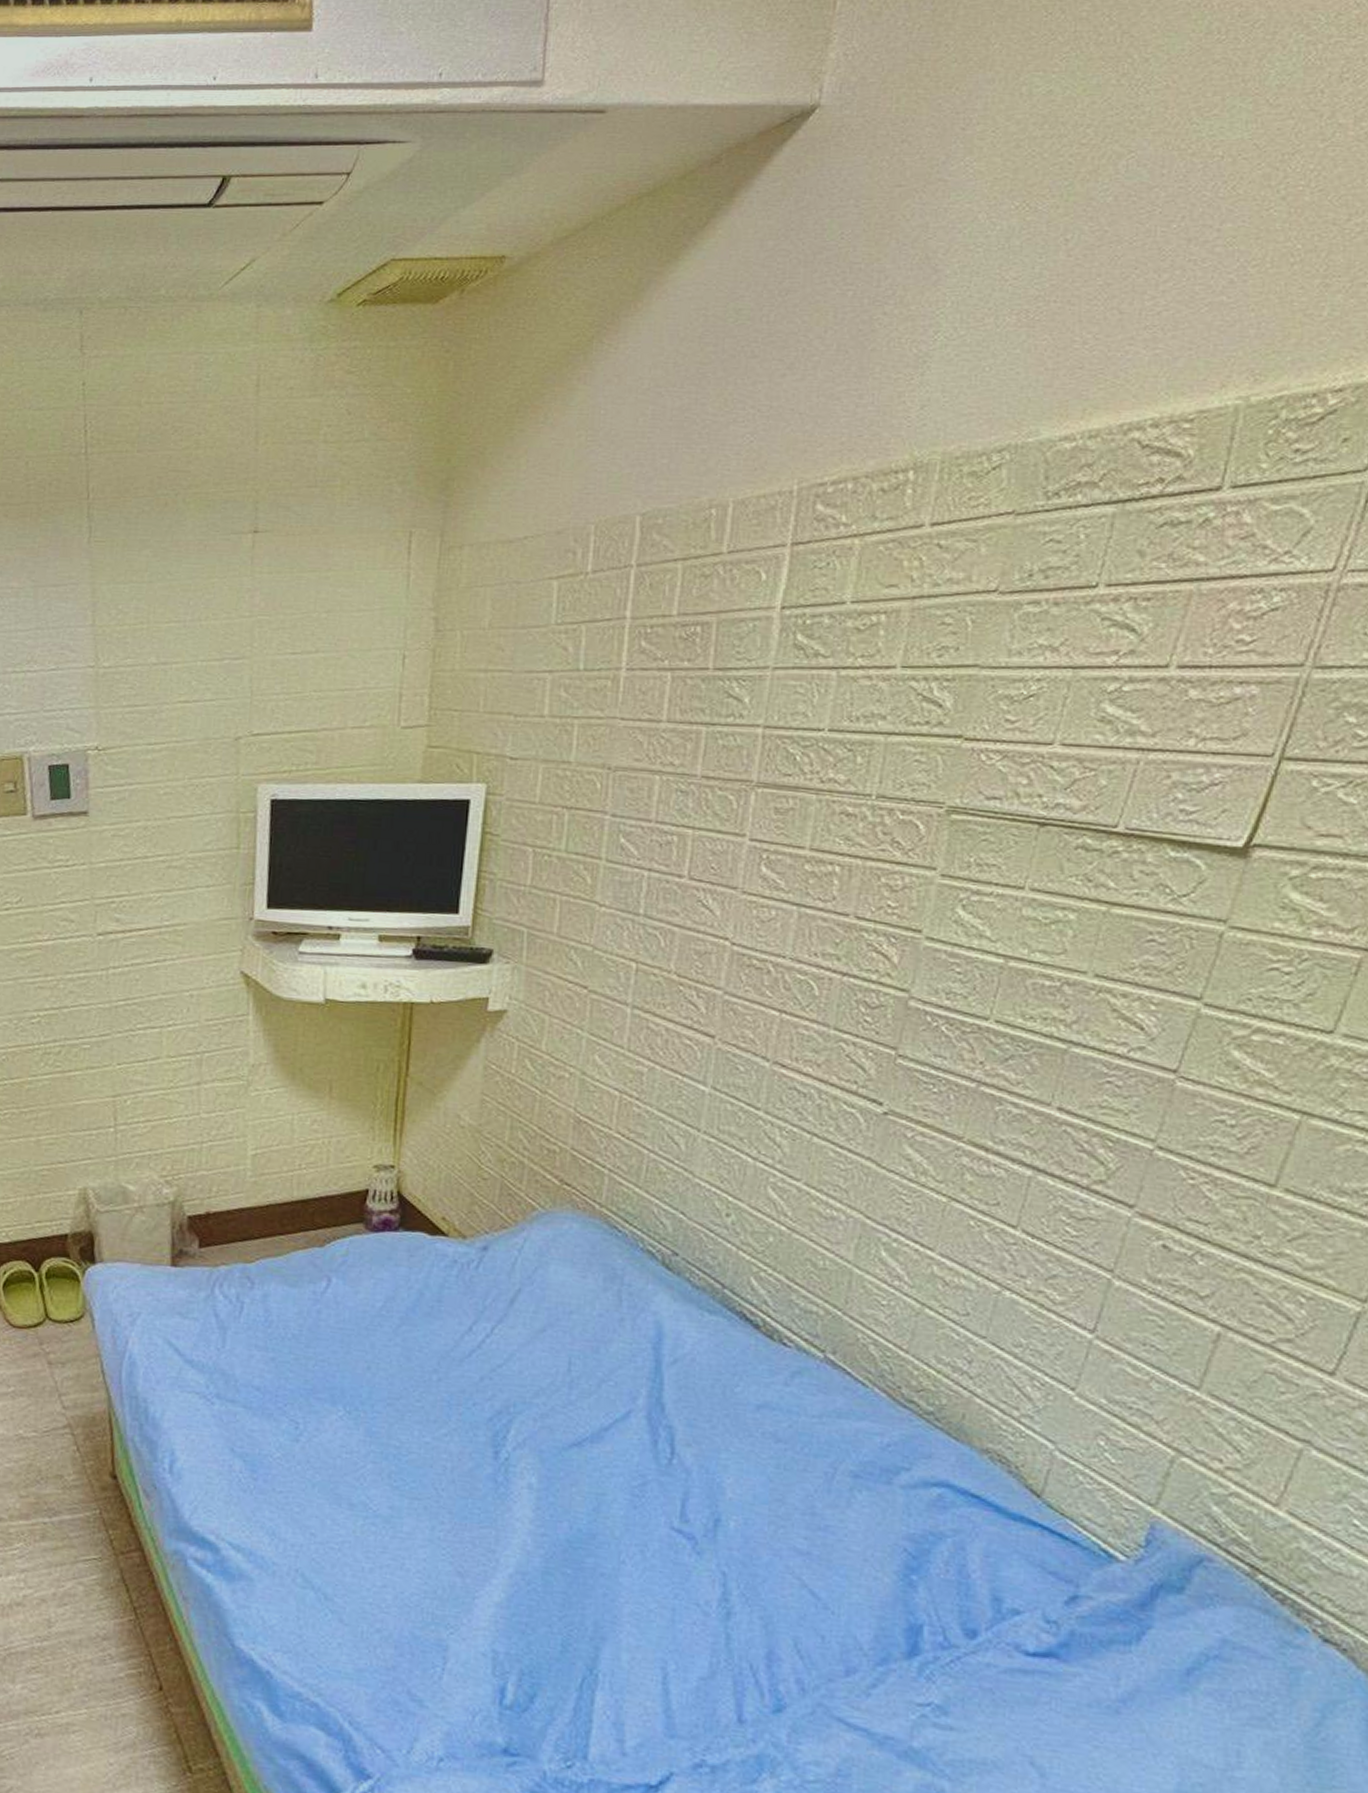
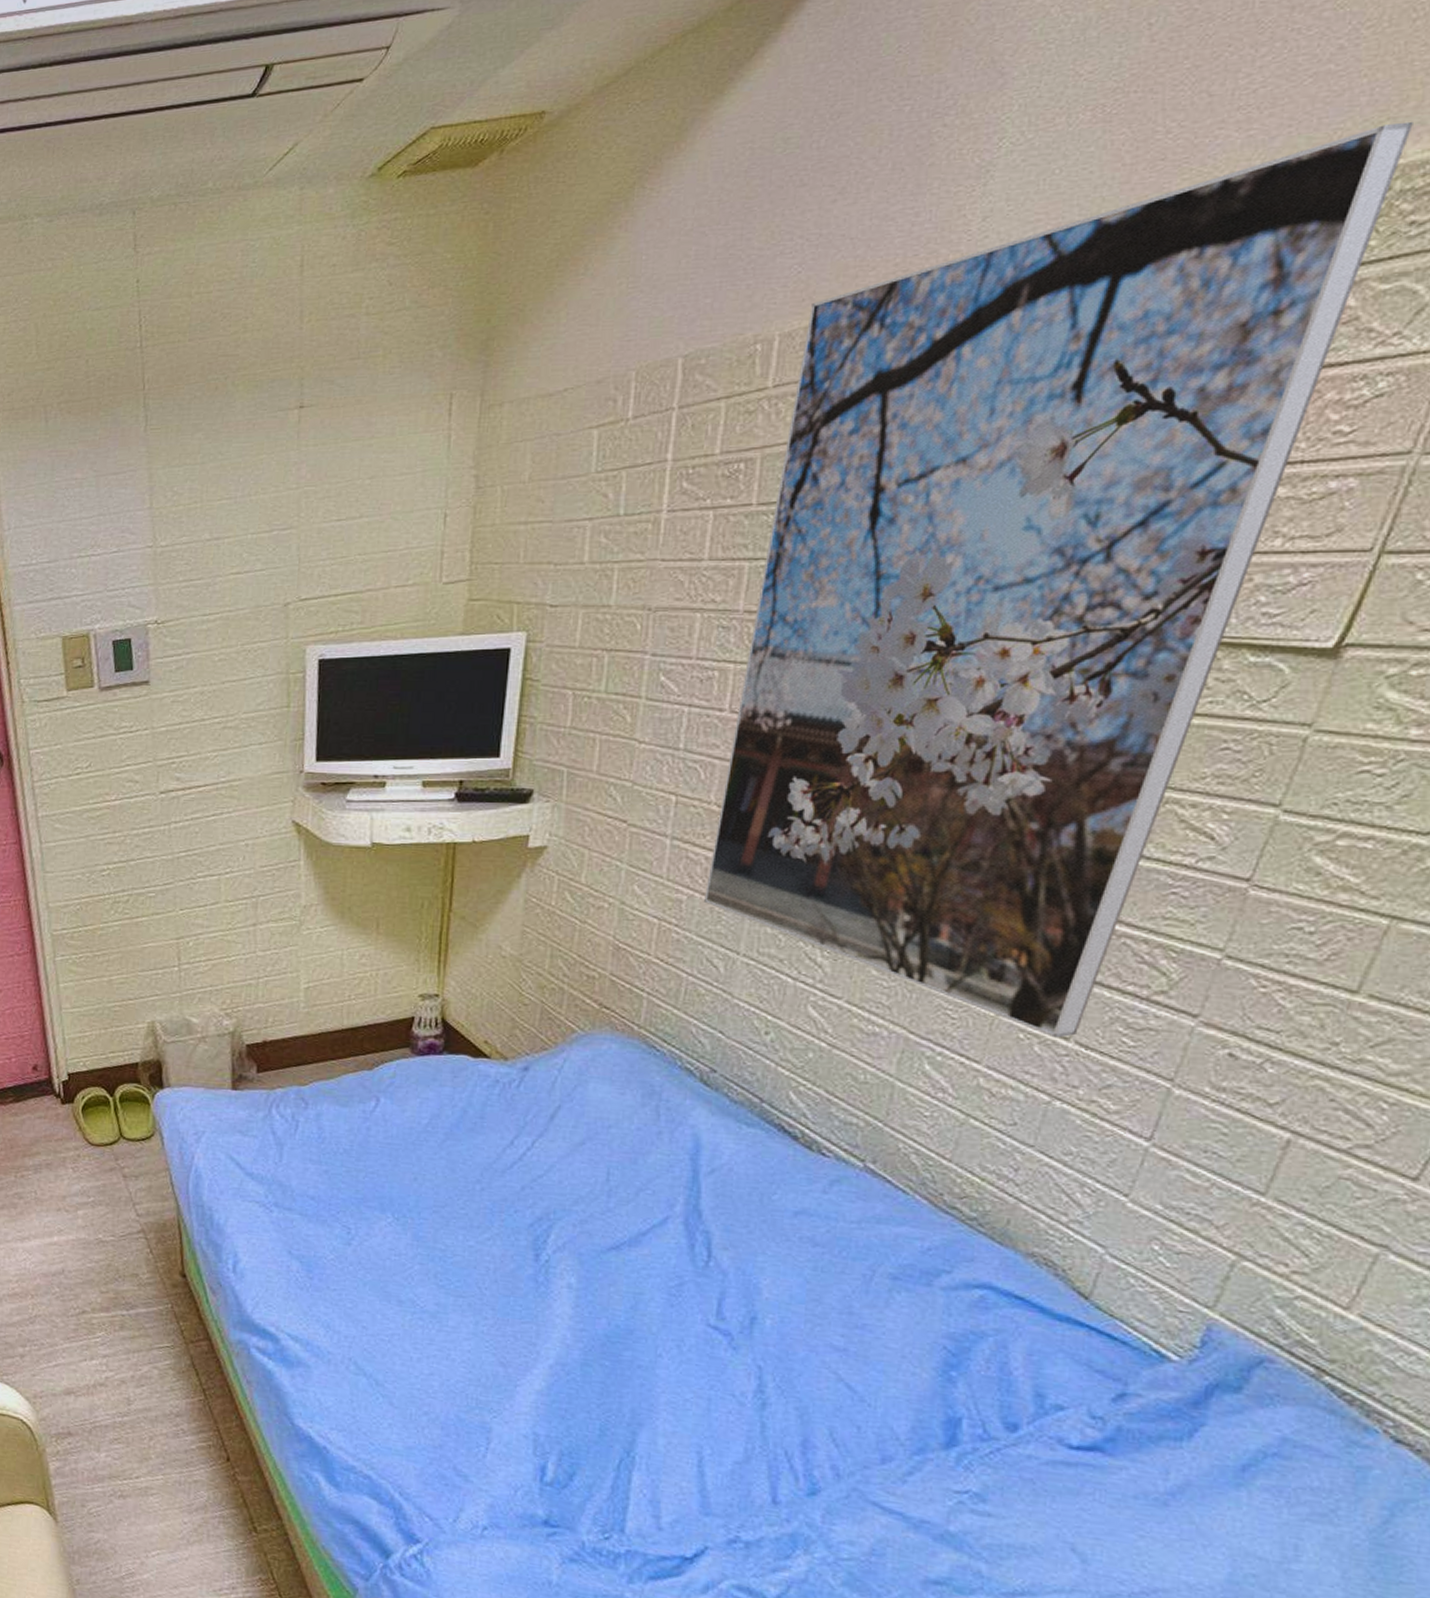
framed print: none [665,356,1294,1226] -> present [704,121,1413,1038]

